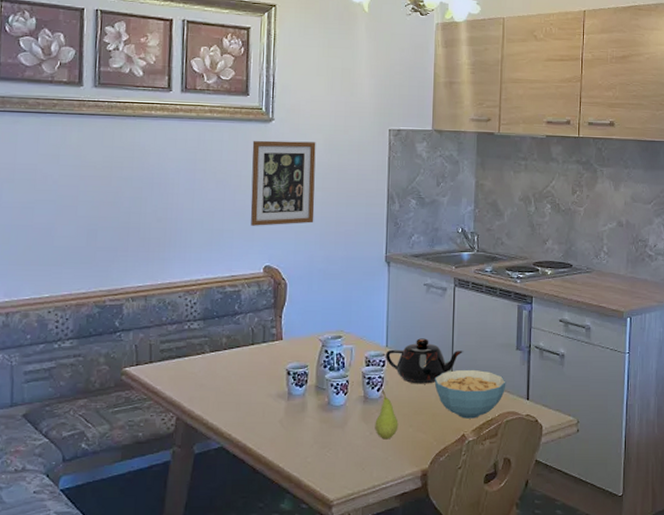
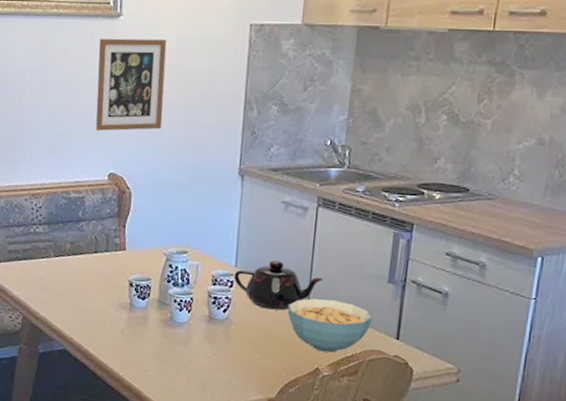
fruit: present [375,390,399,440] -> none [219,312,245,363]

